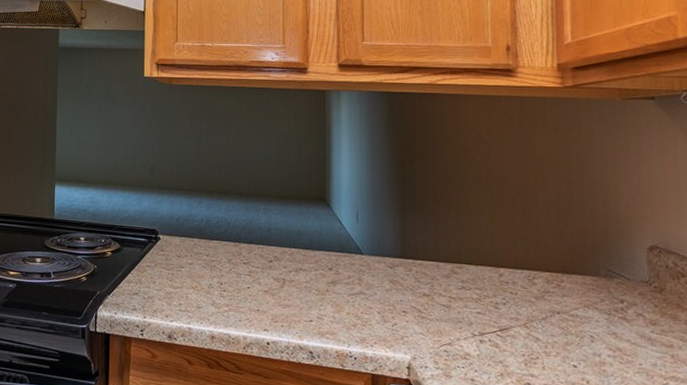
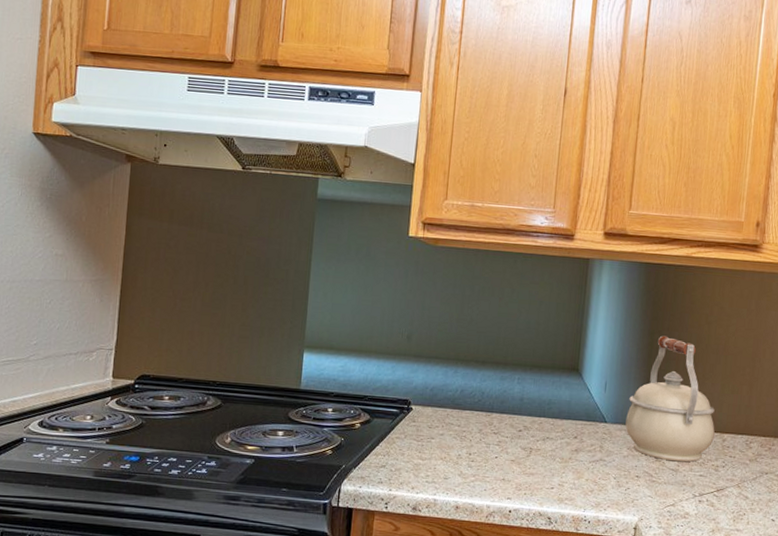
kettle: none [384,164,489,298] -> present [625,335,715,462]

